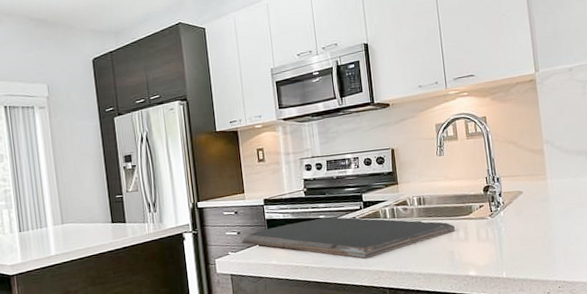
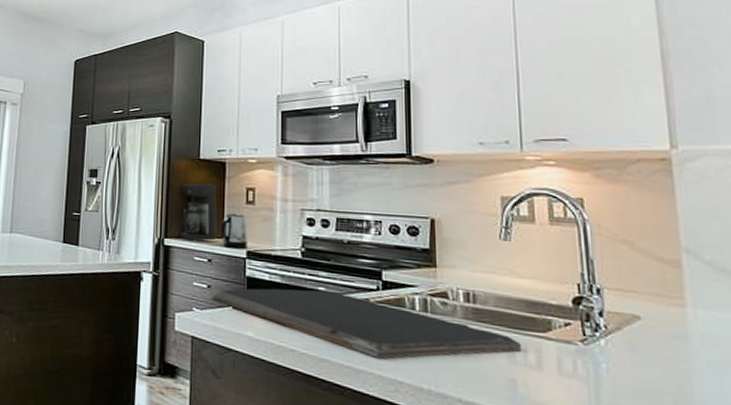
coffee maker: none [206,151,239,200] -> present [179,183,217,241]
kettle: none [241,170,264,201] -> present [221,212,248,250]

